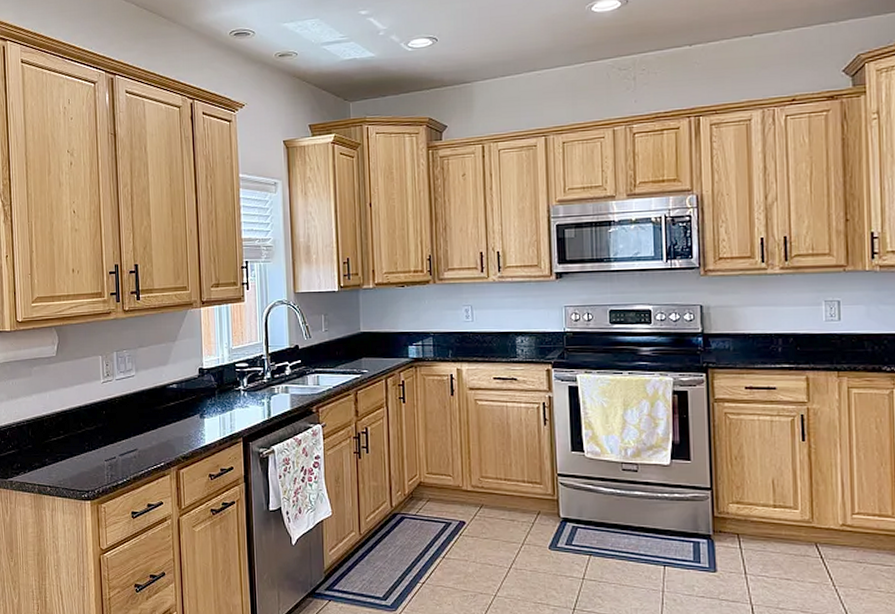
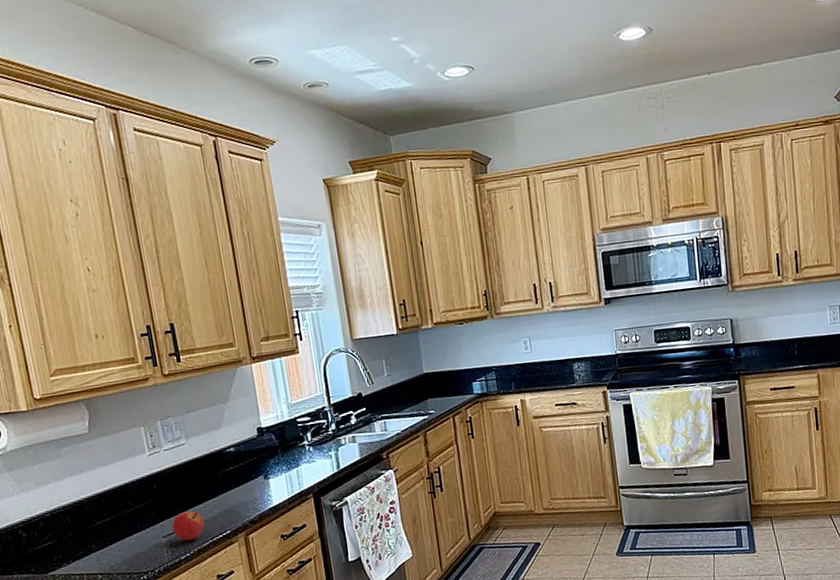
fruit: none [115,439,142,467] -> present [172,511,204,541]

